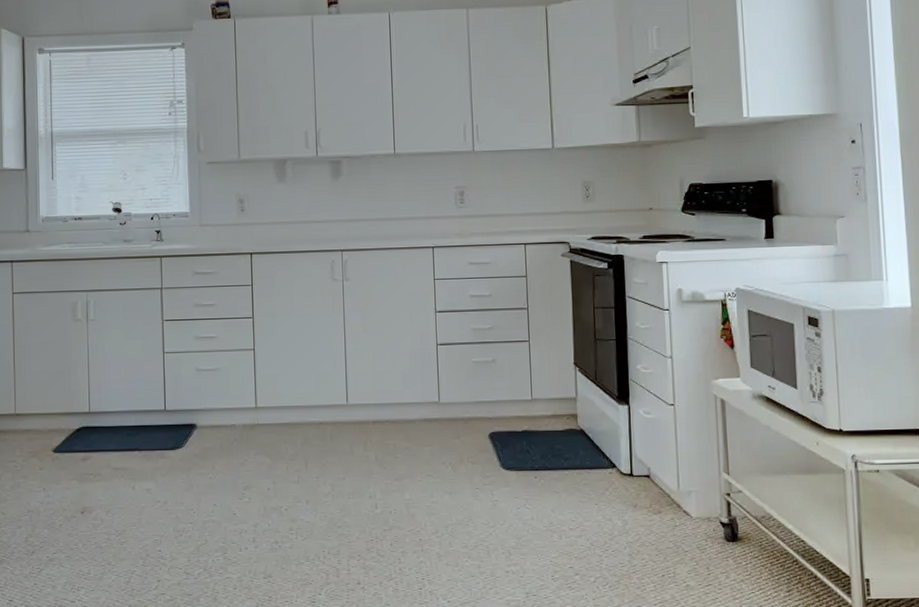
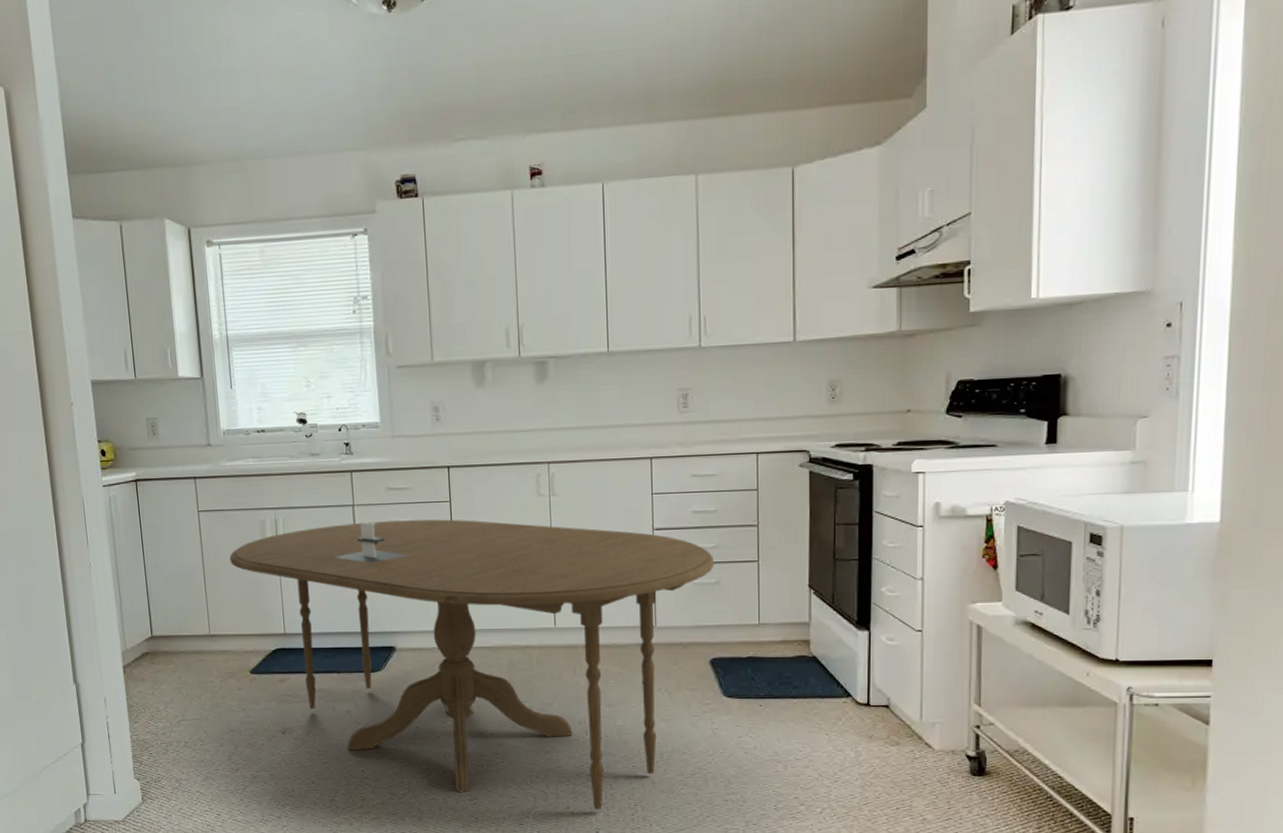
dining table: none [40,301,491,585] -> present [229,519,715,810]
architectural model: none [141,304,211,344] -> present [334,522,408,564]

